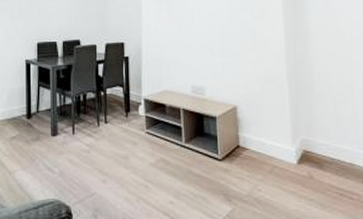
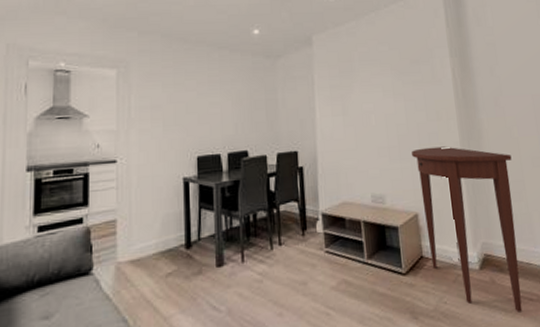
console table: none [234,45,341,209] -> present [412,146,523,313]

